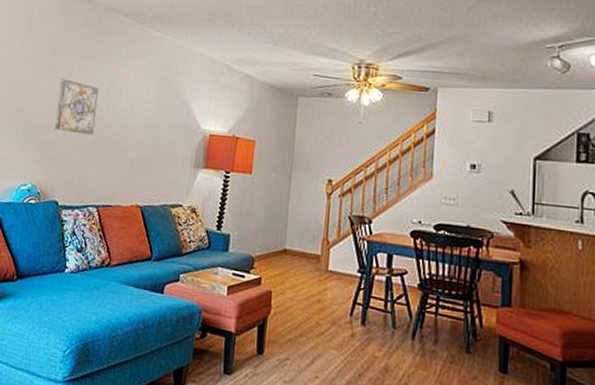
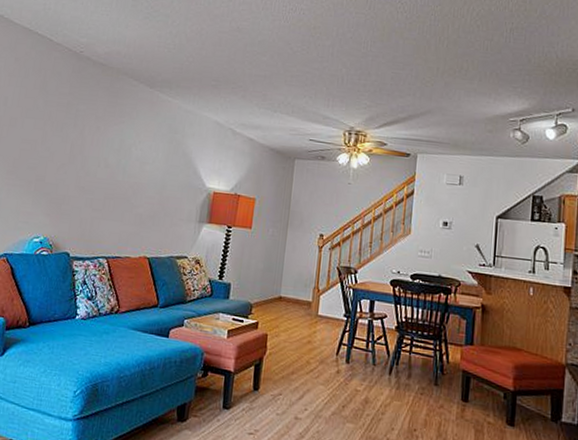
wall art: present [54,79,99,135] -> none [66,137,110,191]

